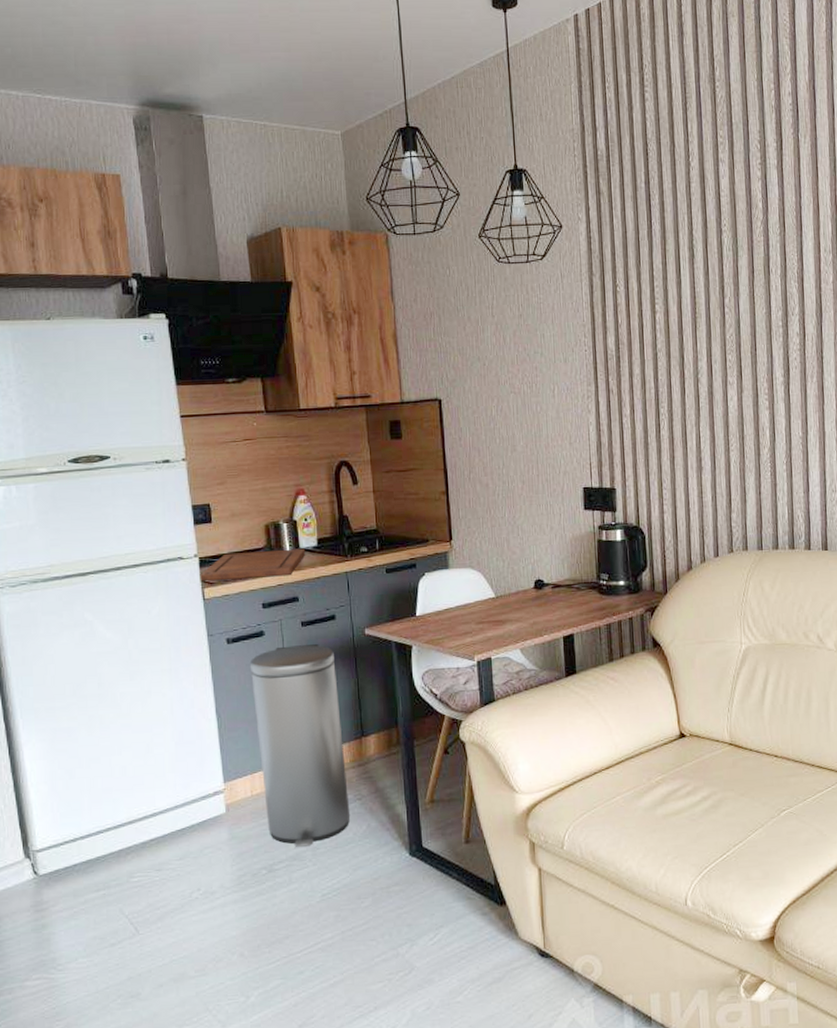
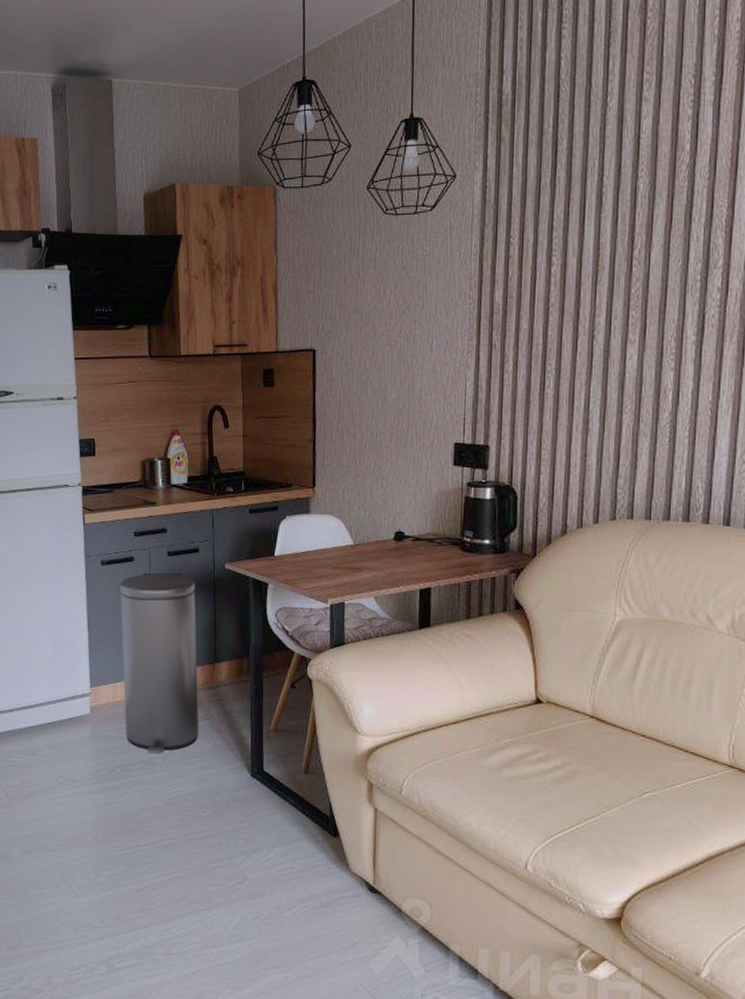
cutting board: present [200,548,306,582] -> none [82,484,176,509]

